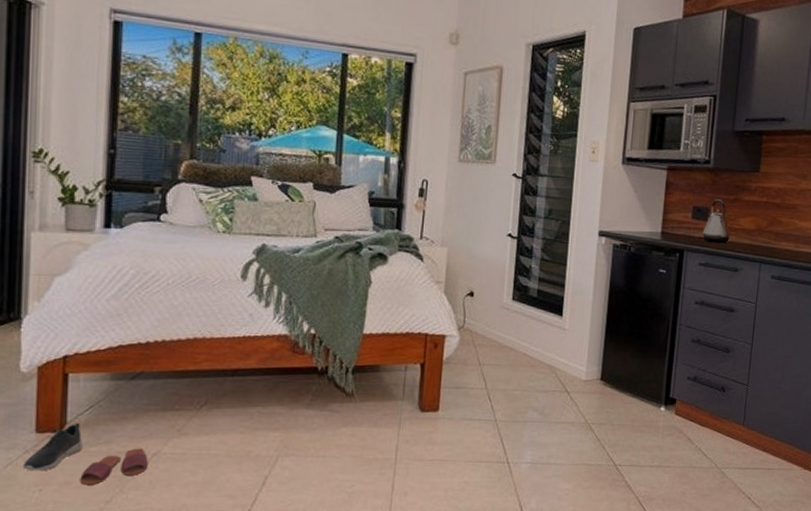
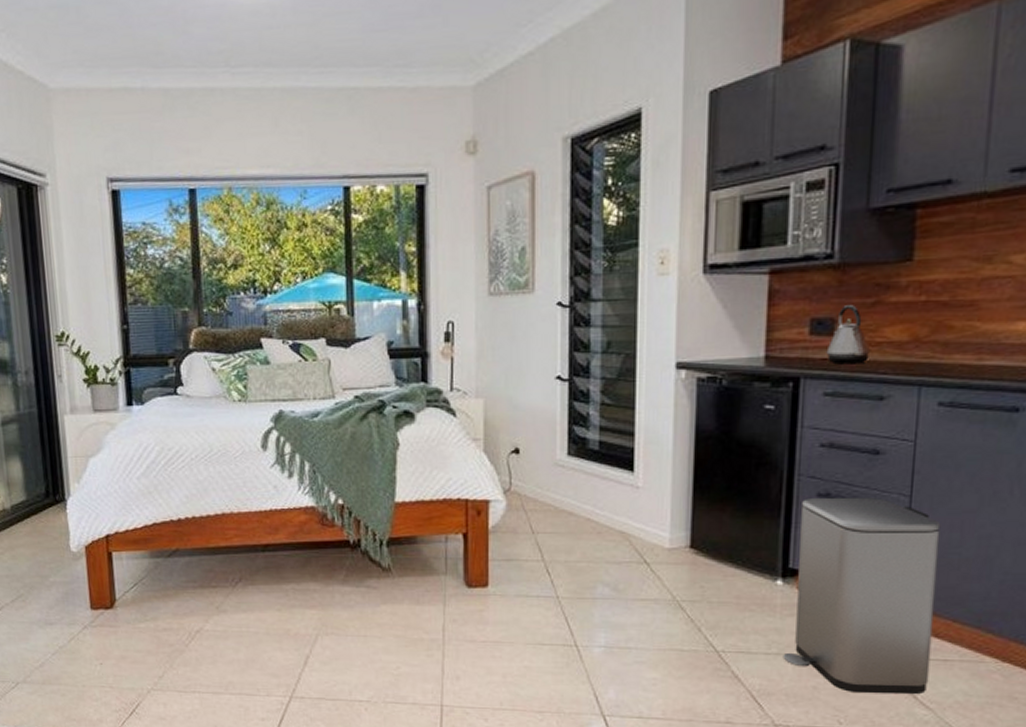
athletic shoe: present [23,422,83,471] -> none [84,600,133,646]
slippers: present [80,448,148,485] -> none [133,625,193,660]
pedal bin: none [662,343,770,496] -> present [783,498,941,694]

